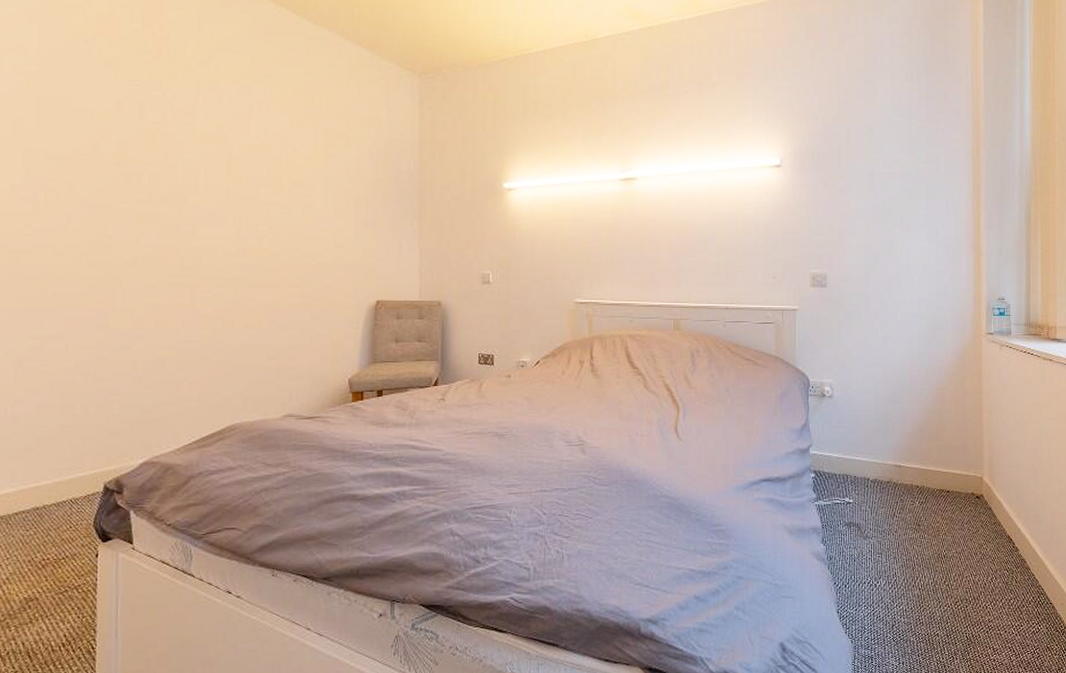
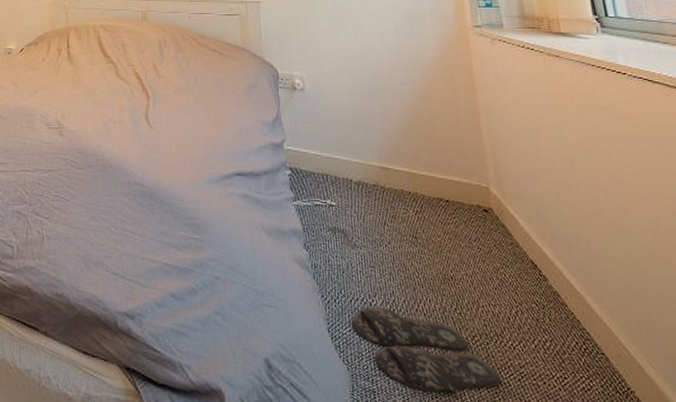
slippers: none [858,587,974,651] -> present [352,306,502,393]

